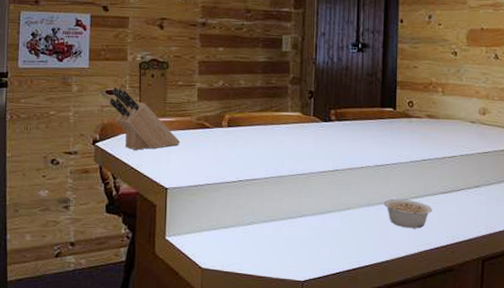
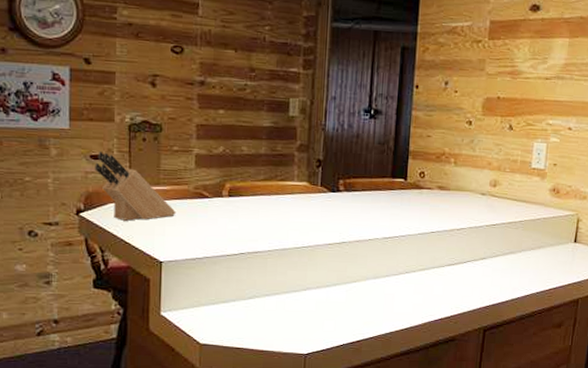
legume: present [383,198,433,229] -> none [390,271,439,300]

